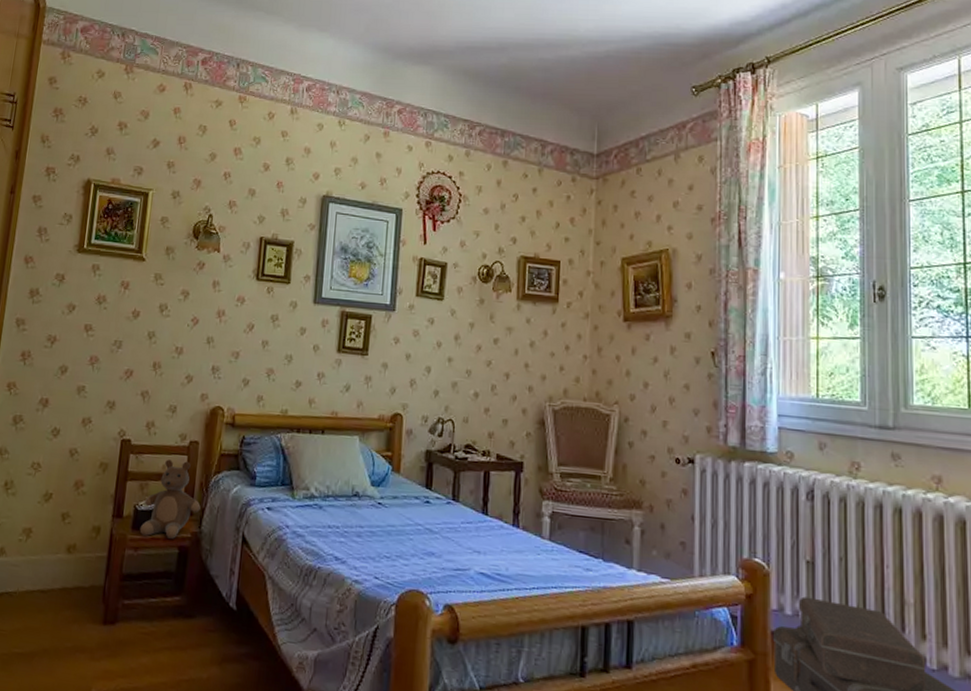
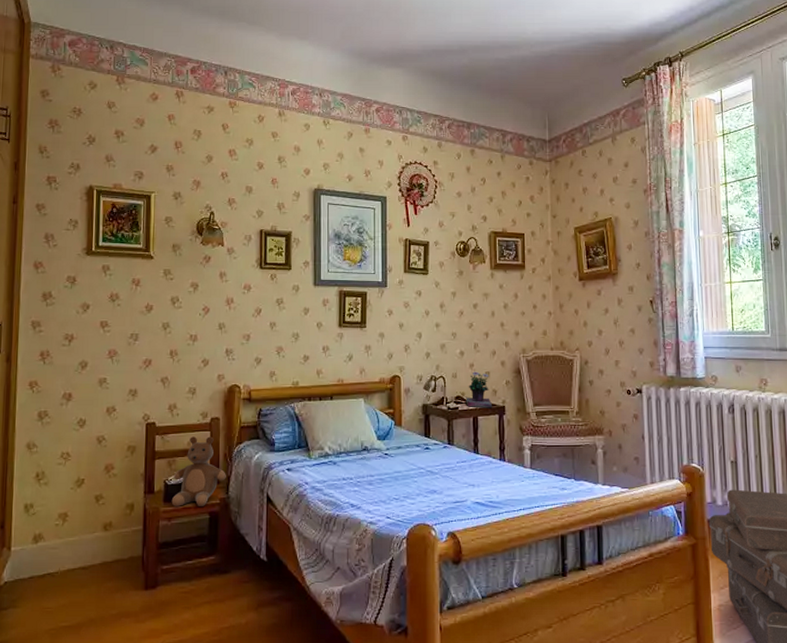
potted flower: none [477,417,509,463] -> present [466,371,493,408]

